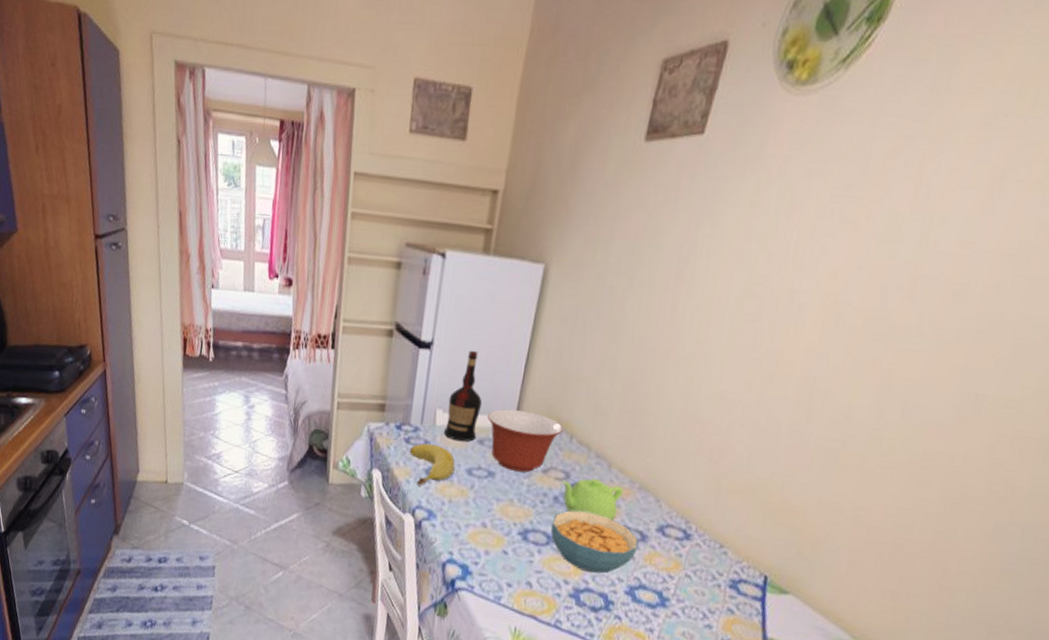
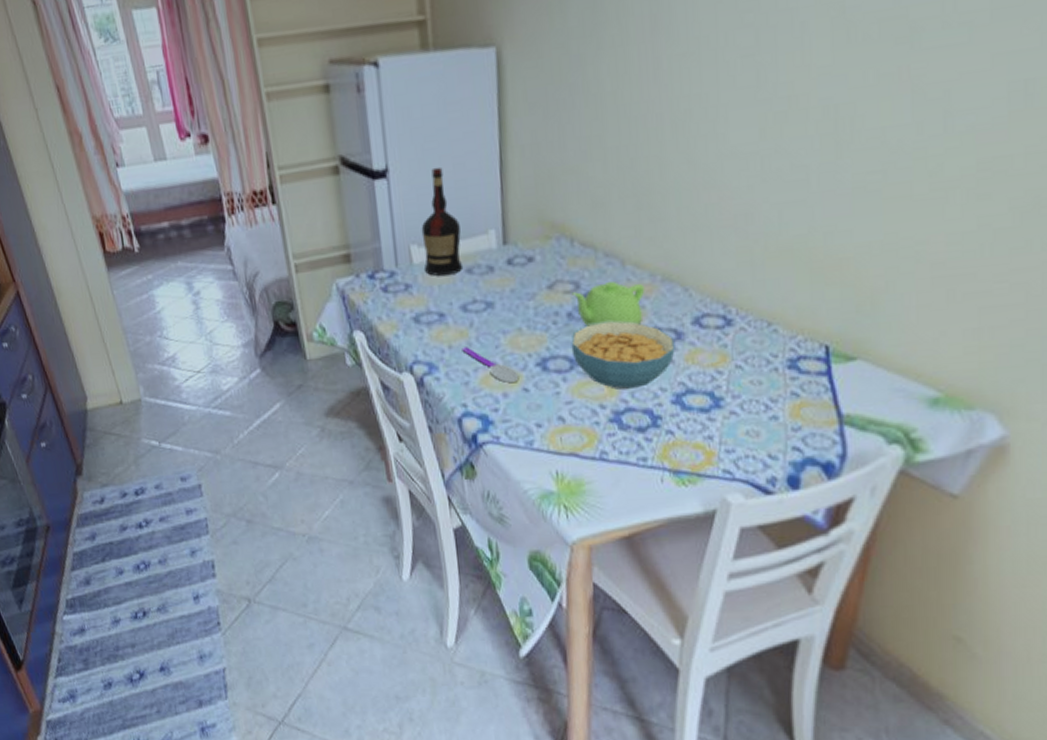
banana: present [409,443,455,486] -> none [390,286,447,338]
spoon: none [459,504,502,544] -> present [462,347,519,383]
mixing bowl: present [487,409,564,473] -> none [469,222,561,295]

